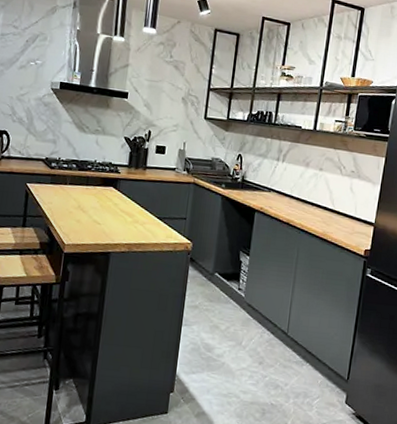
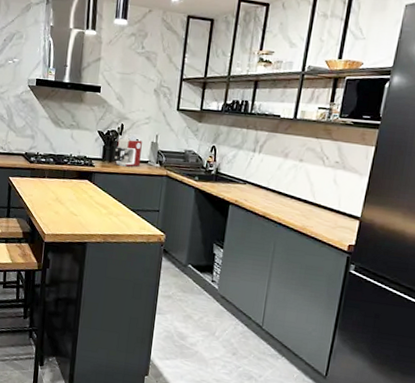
coffee maker: none [141,142,170,174] -> present [114,135,142,167]

